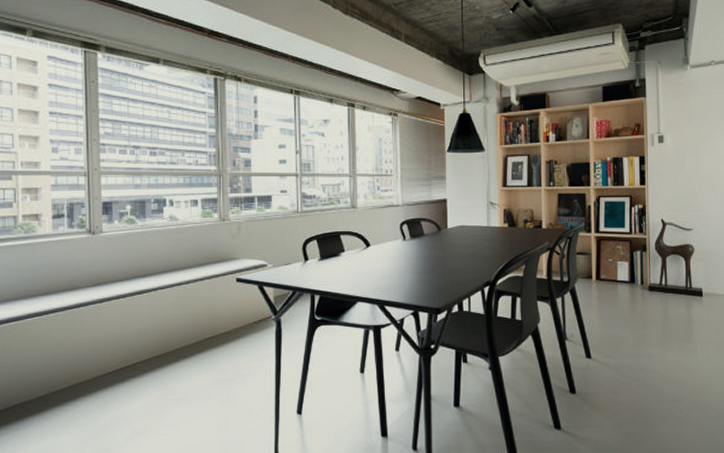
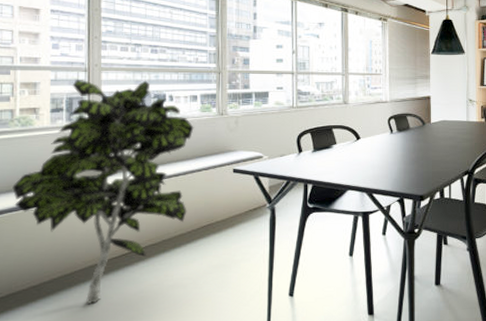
indoor plant: none [18,183,195,417] -> present [12,79,194,305]

